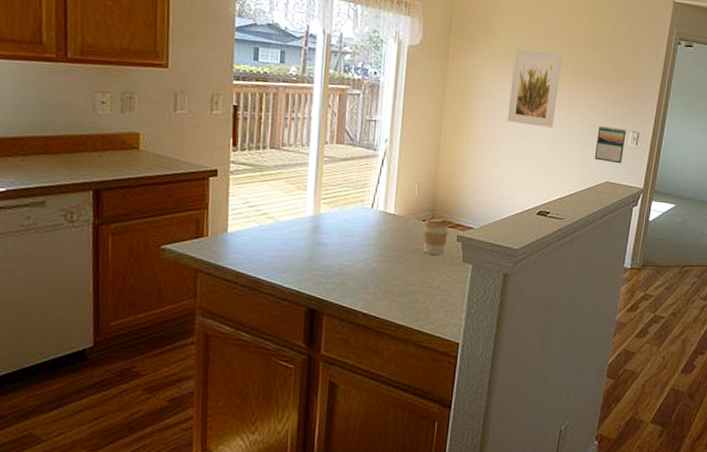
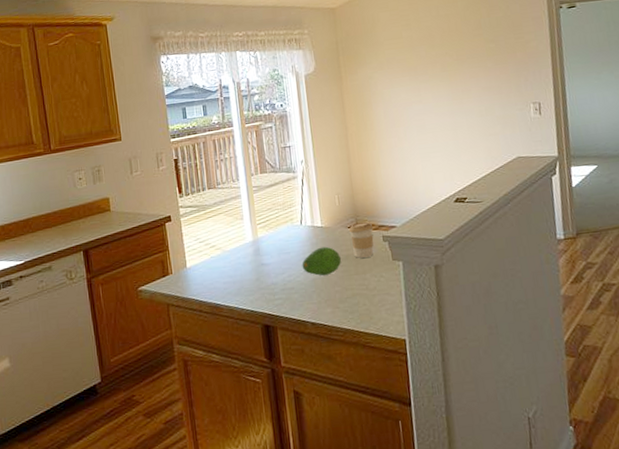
fruit: none [364,235,408,266] -> present [302,246,341,276]
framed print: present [507,49,563,128] -> none [400,47,452,121]
calendar: present [594,126,627,164] -> none [497,102,529,139]

